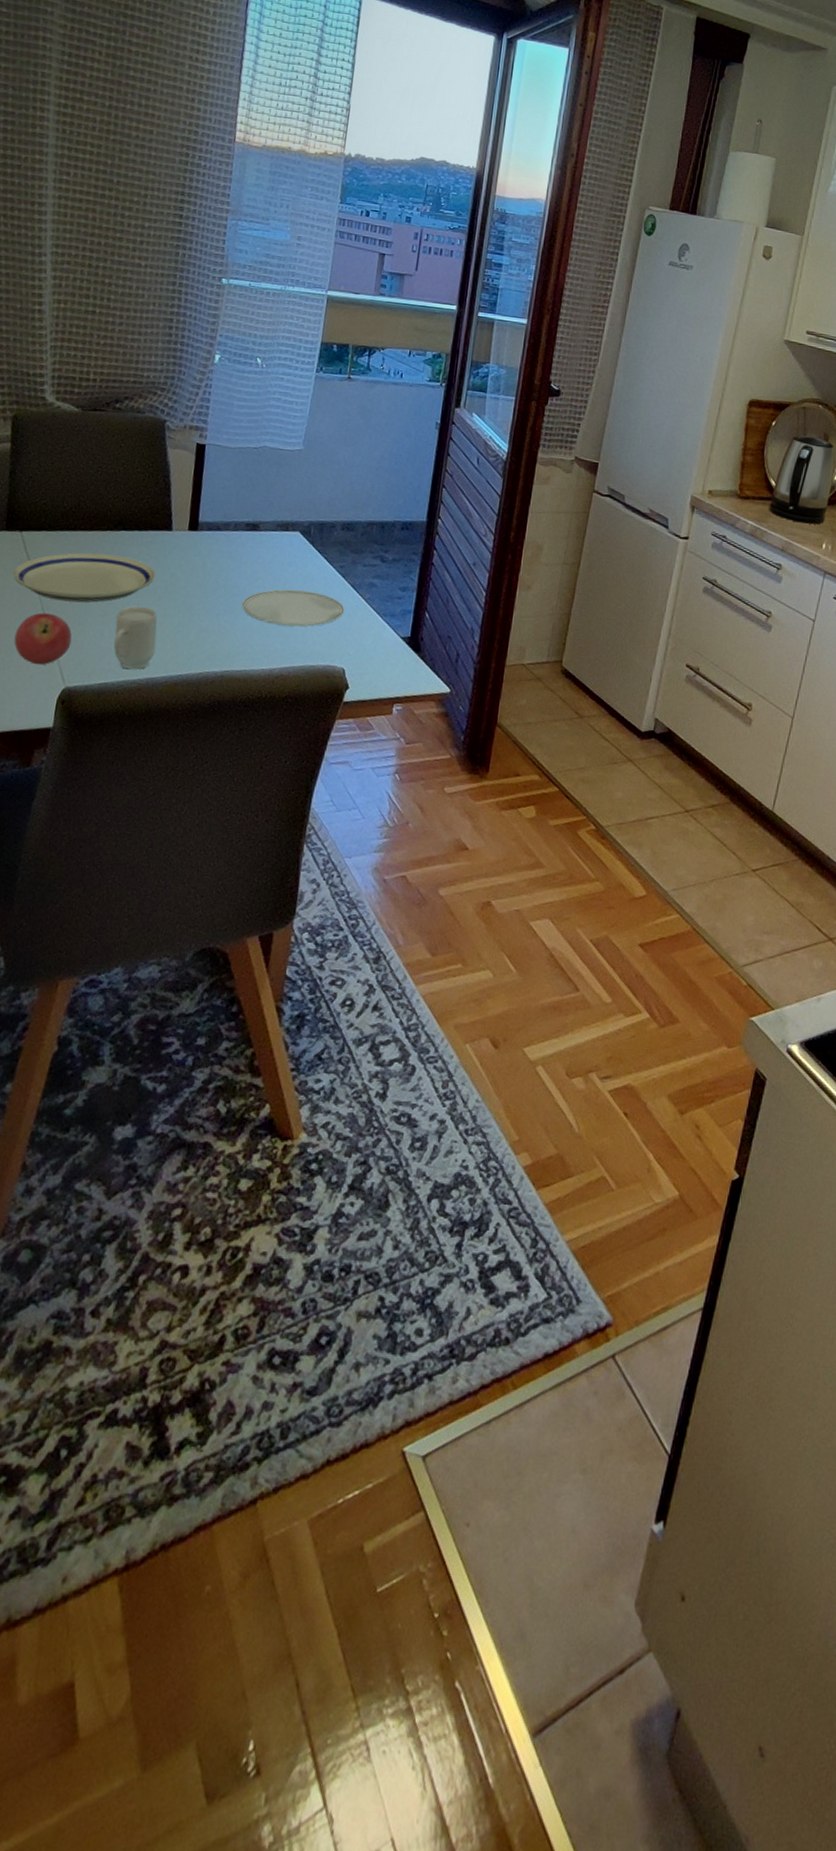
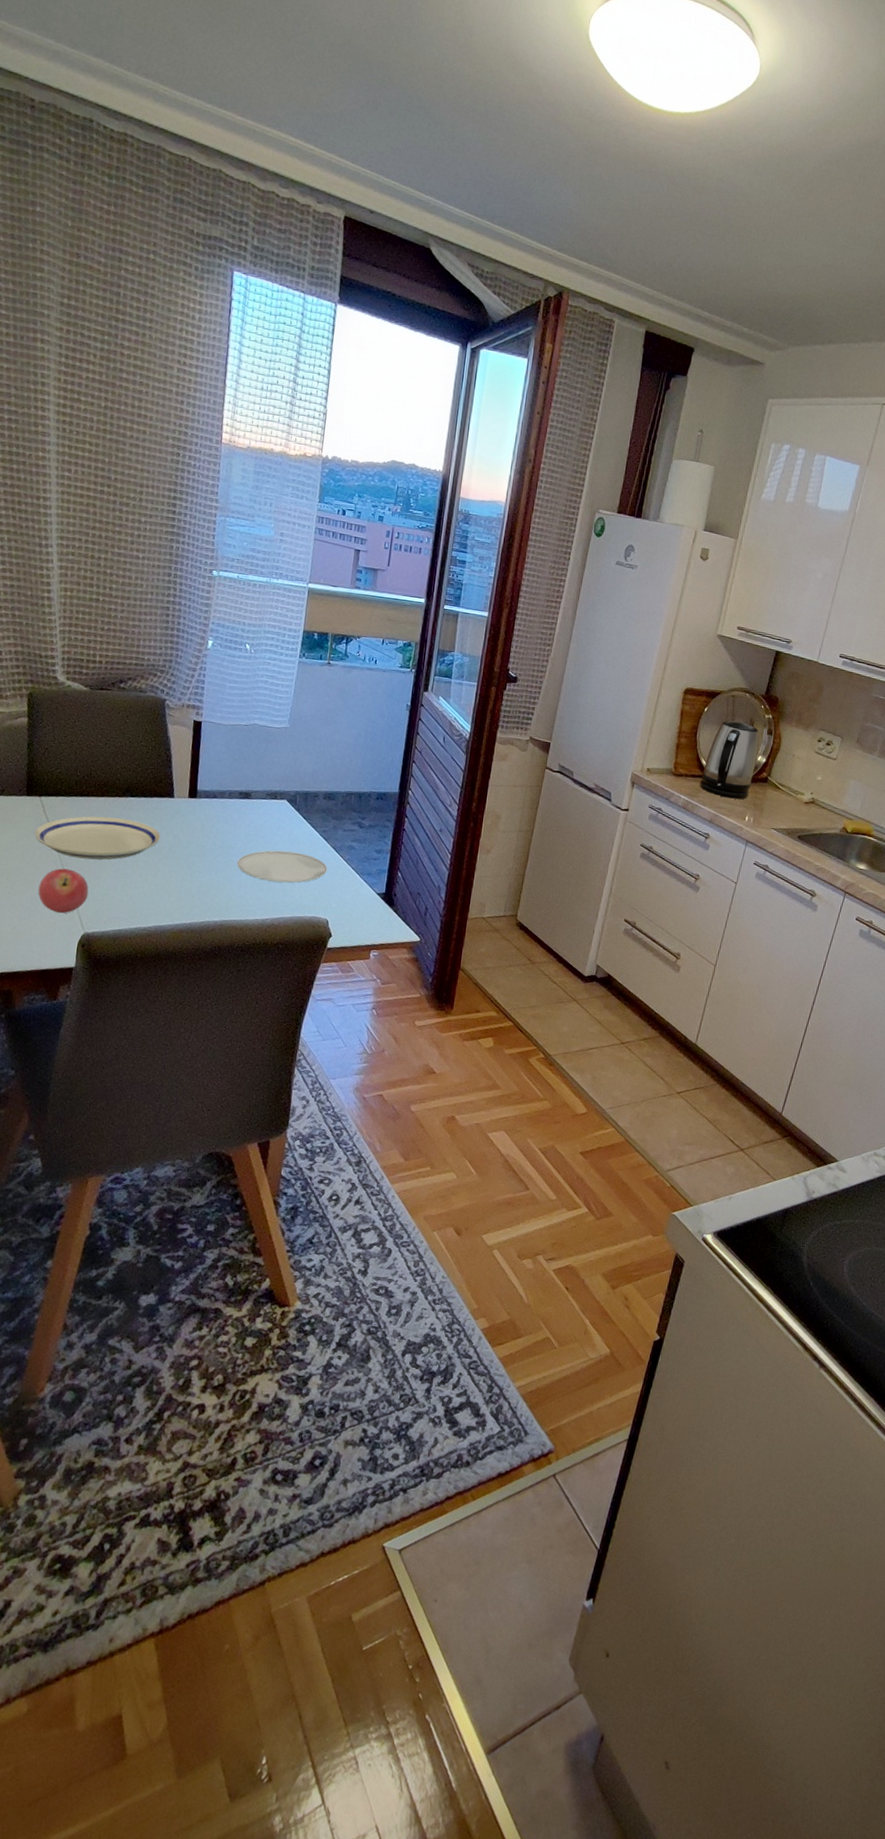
mug: present [113,606,158,670] -> none [125,863,164,919]

